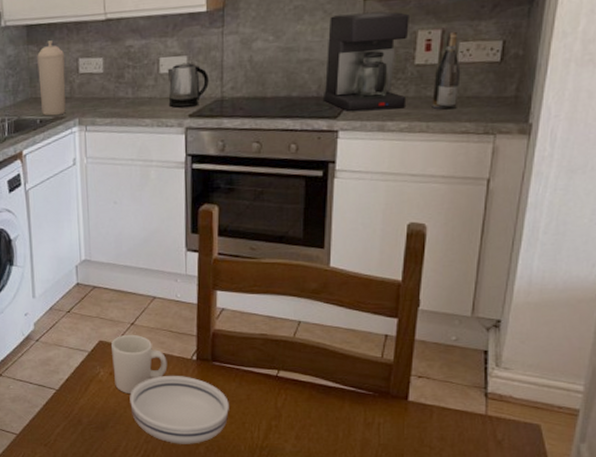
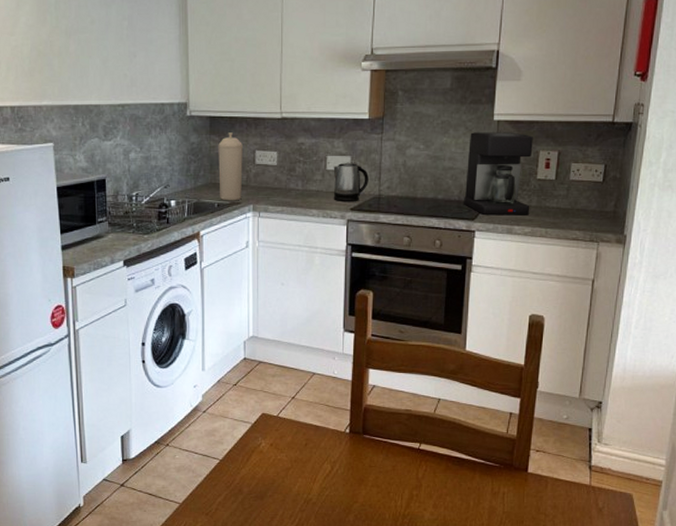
mug: present [111,334,168,395] -> none [273,407,323,465]
bowl: present [130,376,229,444] -> none [288,448,376,513]
wine bottle: present [432,31,461,110] -> none [550,153,573,219]

